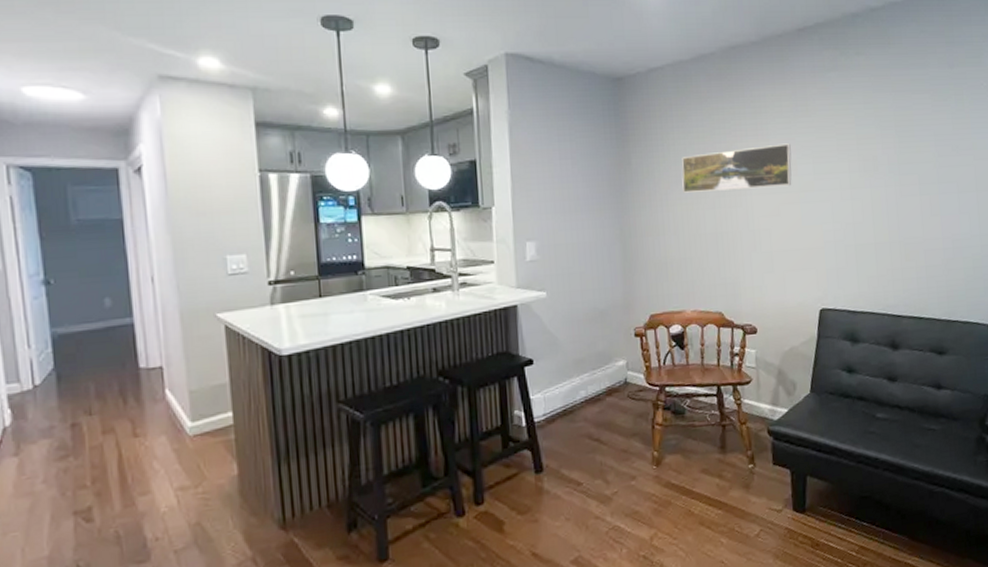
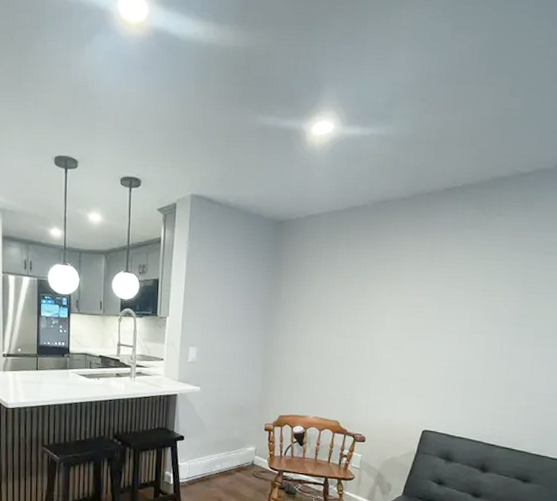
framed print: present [682,143,792,193] -> none [321,289,421,326]

